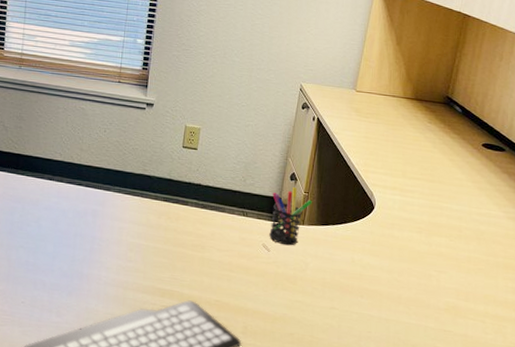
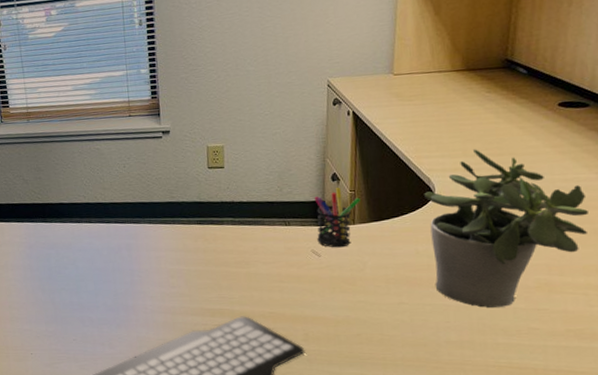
potted plant: none [363,172,494,324] -> present [424,149,588,308]

